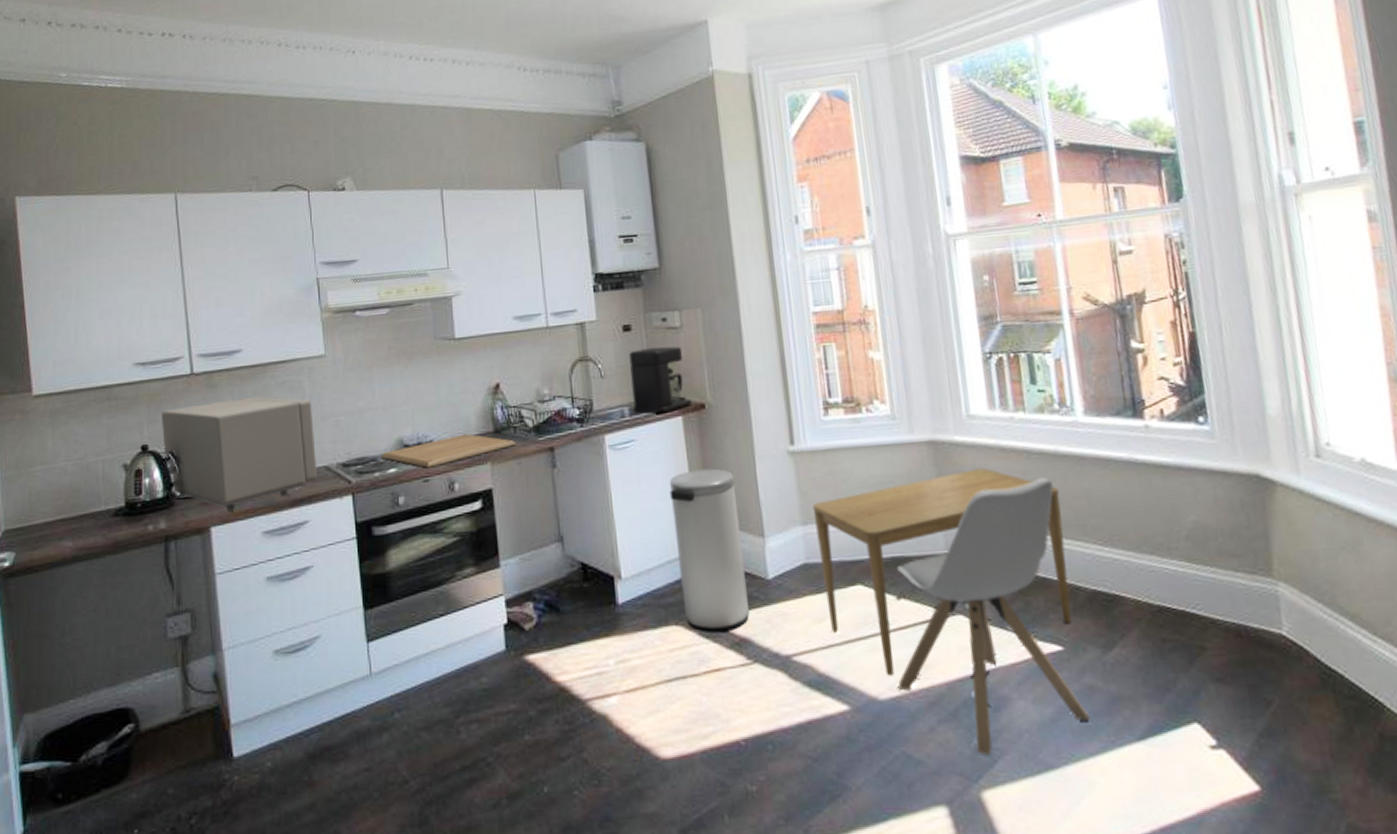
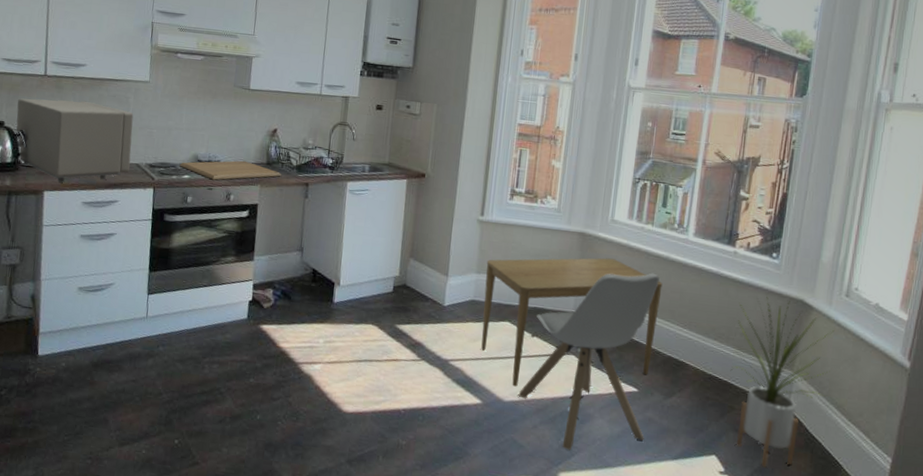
coffee maker: present [629,346,693,414] -> none [371,125,417,175]
pedal bin: present [669,468,750,633] -> none [379,219,436,336]
house plant: none [1170,479,1330,727] -> present [730,297,835,467]

